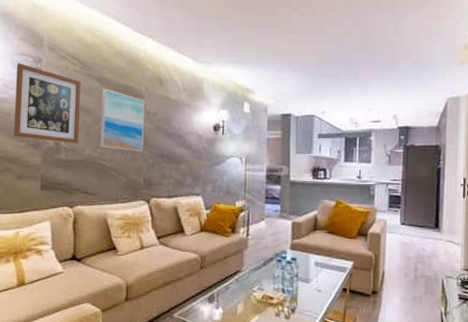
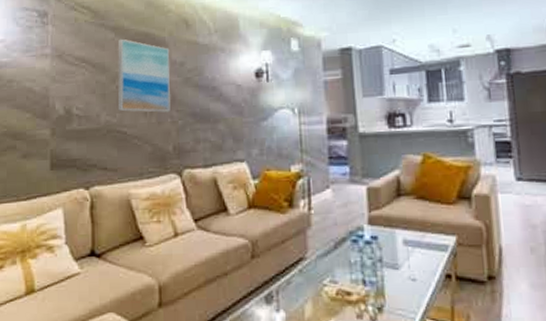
wall art: present [14,63,81,143] -> none [18,19,94,109]

